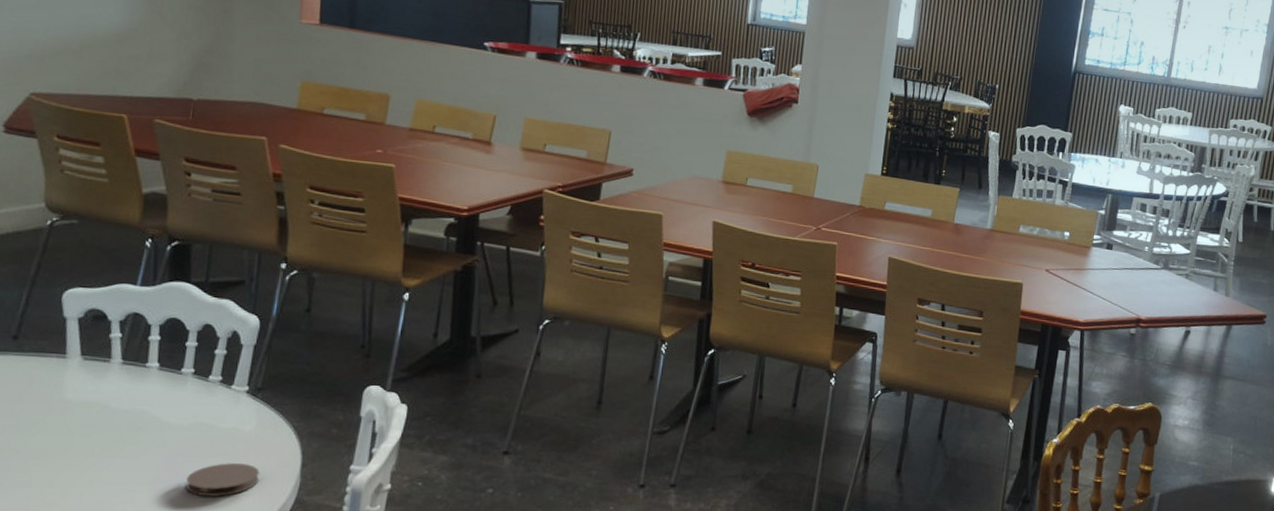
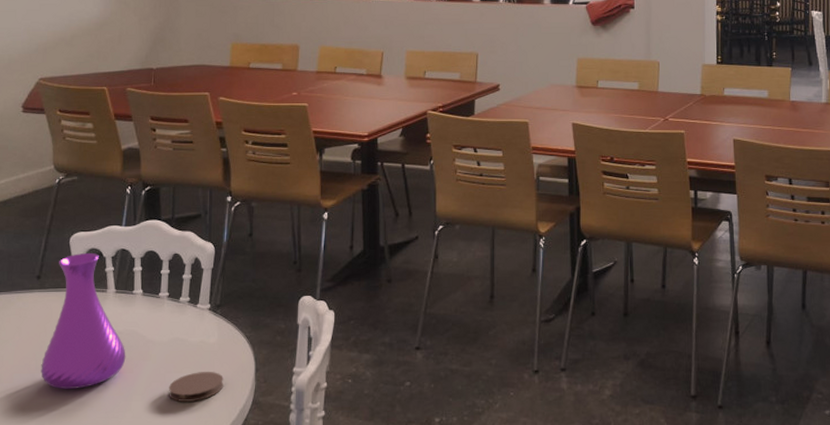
vase: none [11,313,132,474] -> present [41,252,126,390]

